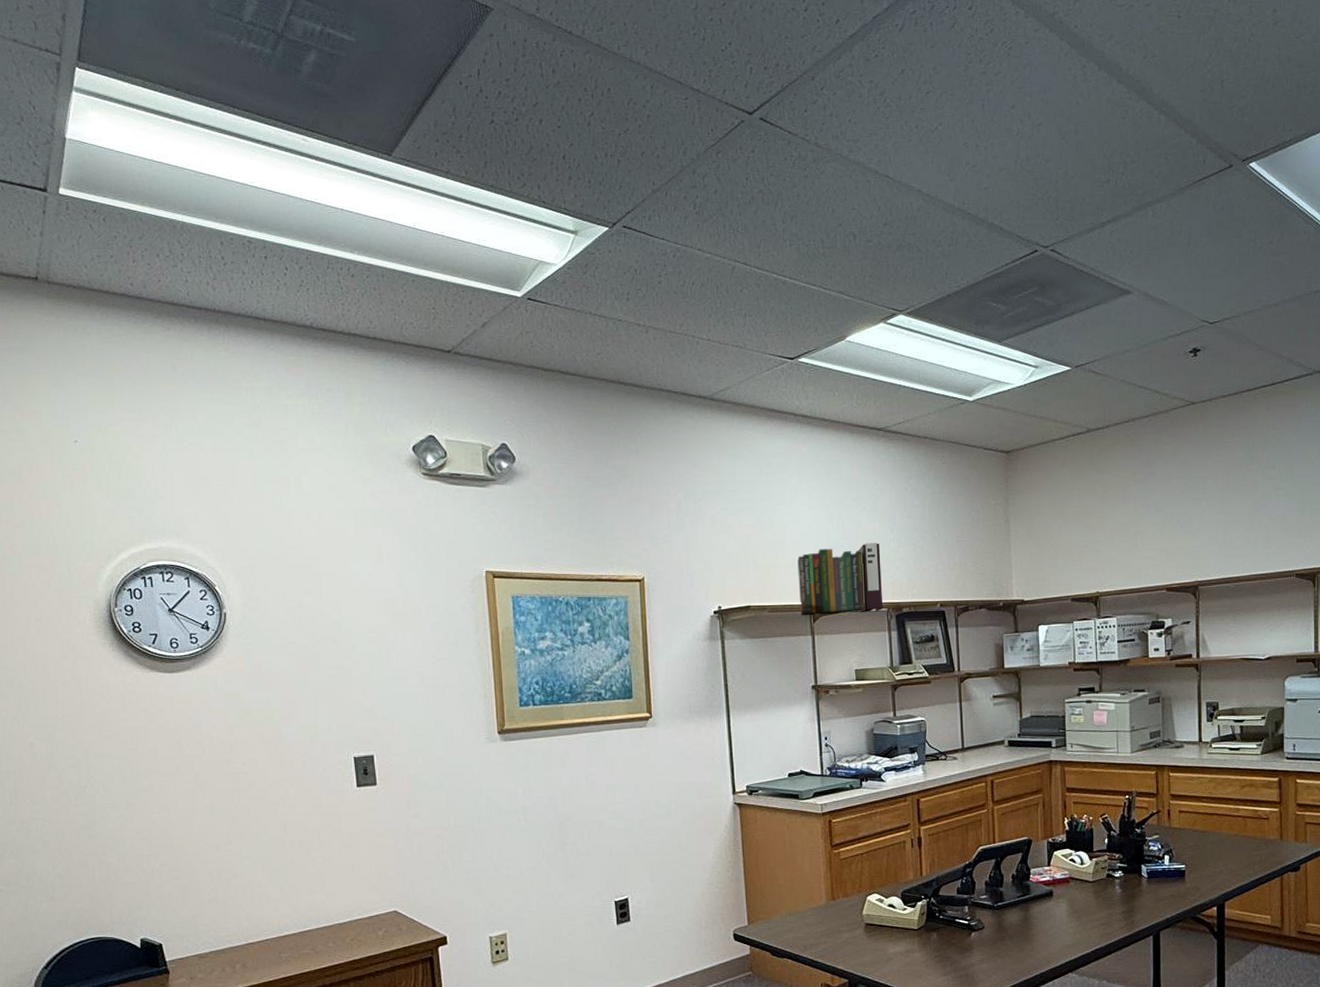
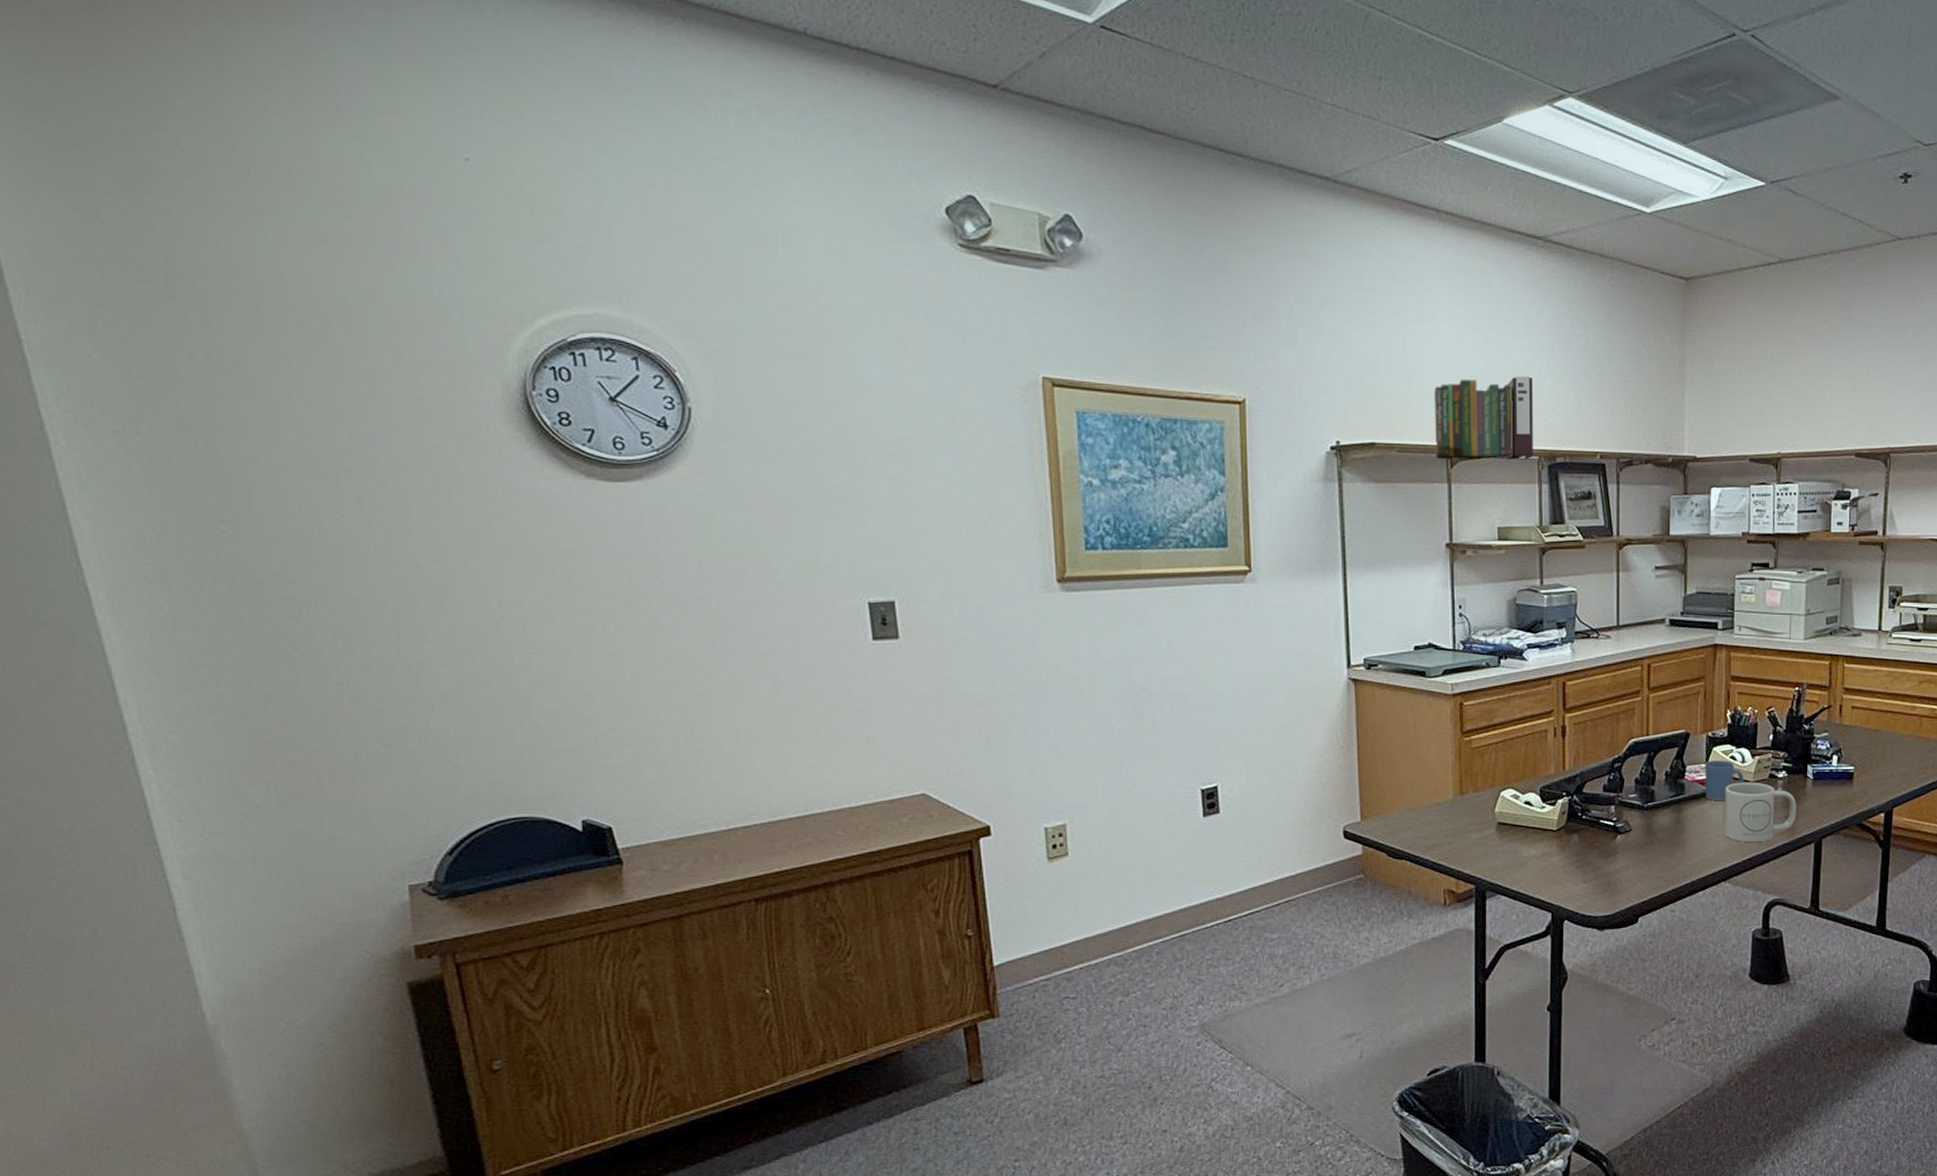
mug: none [1046,863,1084,900] -> present [1704,760,1744,802]
mug: none [1067,881,1134,937] -> present [1724,782,1797,843]

